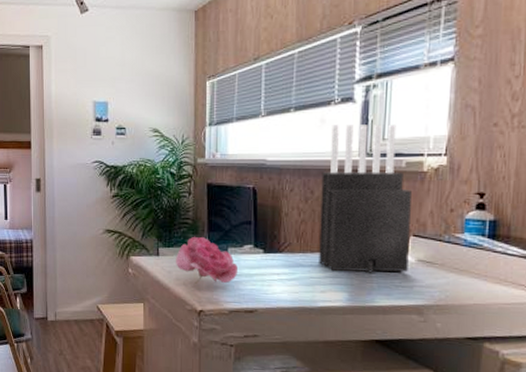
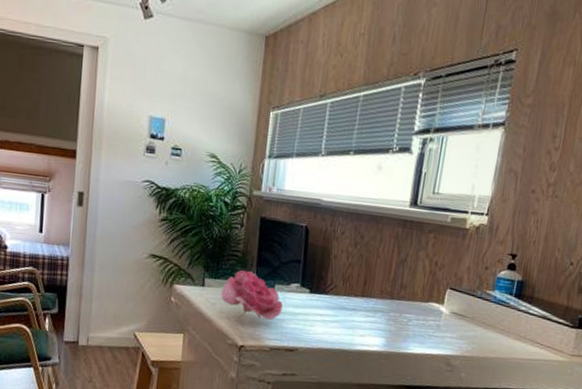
knife block: present [319,124,412,273] -> none [361,173,453,323]

